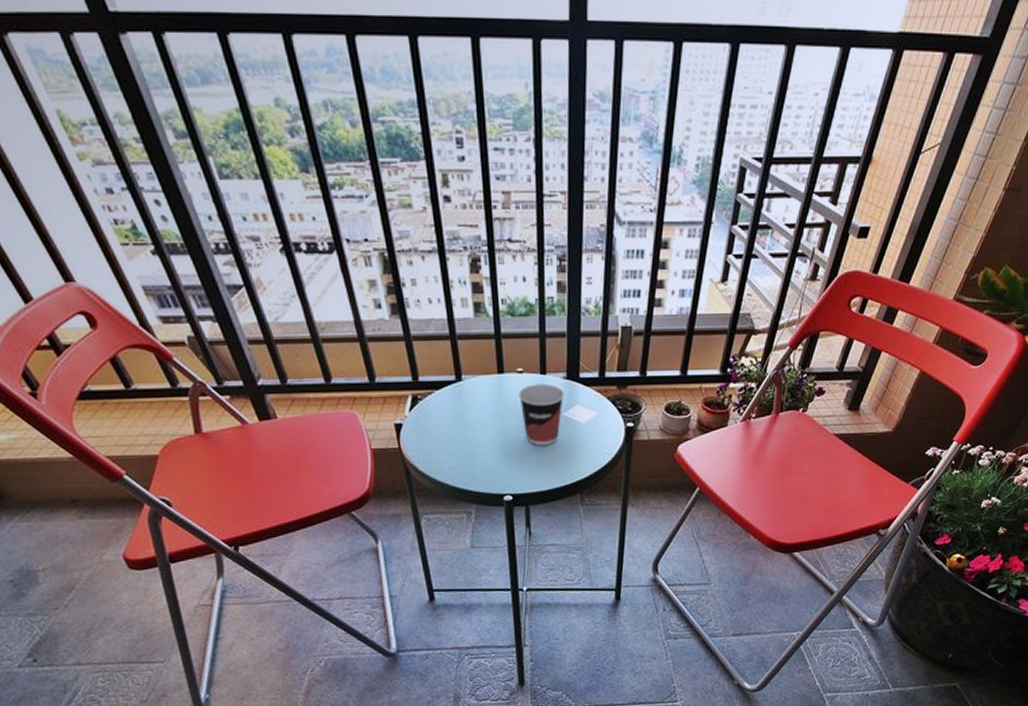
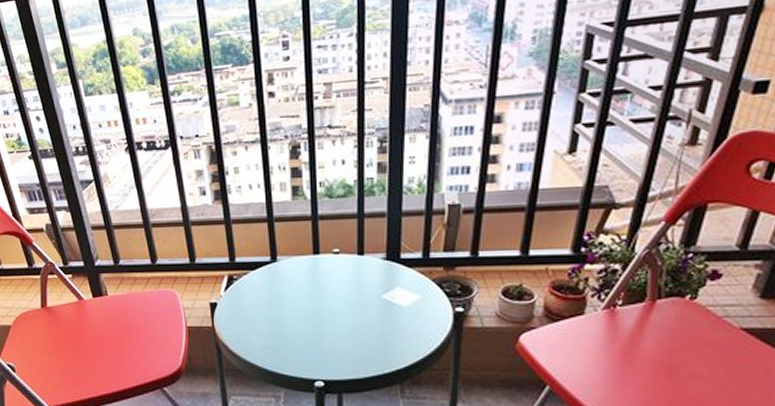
cup: present [519,384,565,446] -> none [334,264,384,330]

